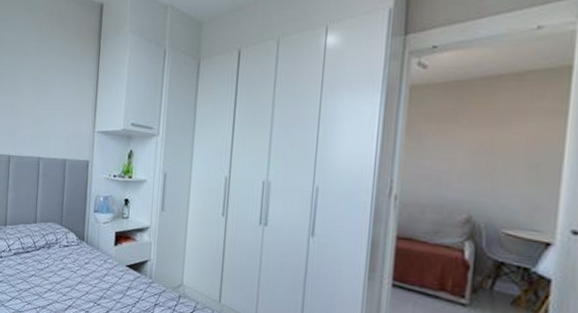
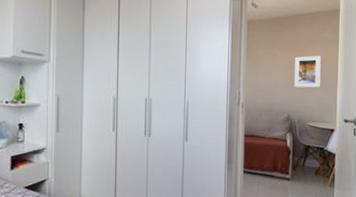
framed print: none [480,133,533,180] -> present [293,56,321,88]

